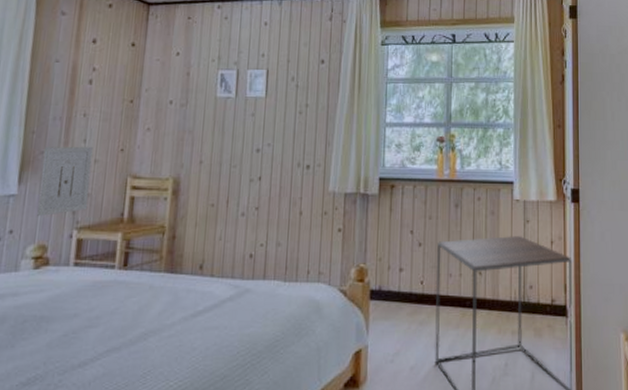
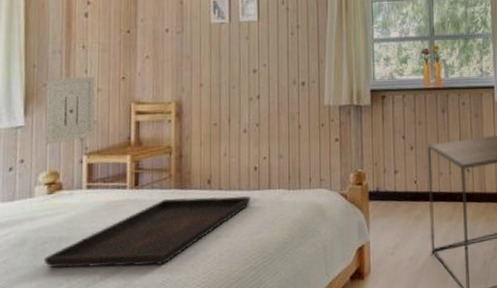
serving tray: none [23,282,245,356] -> present [44,196,252,269]

